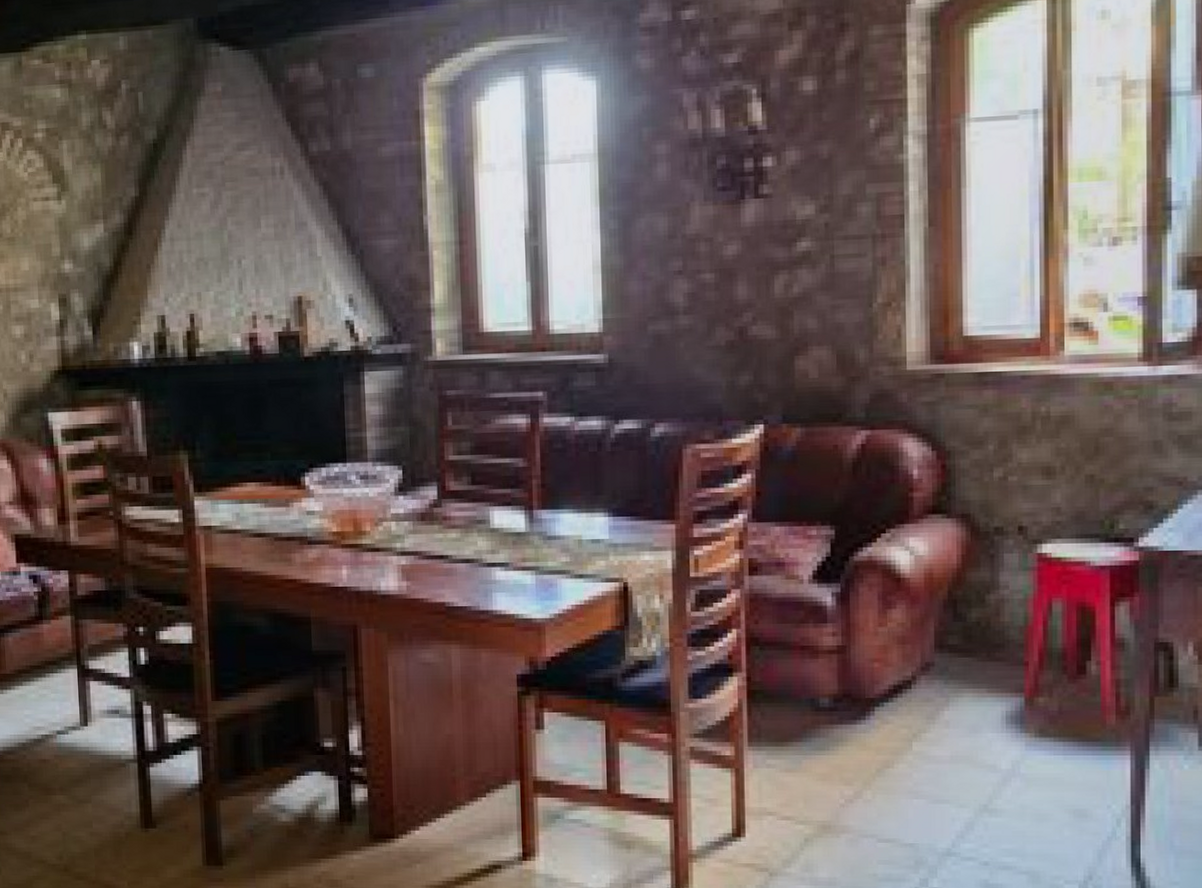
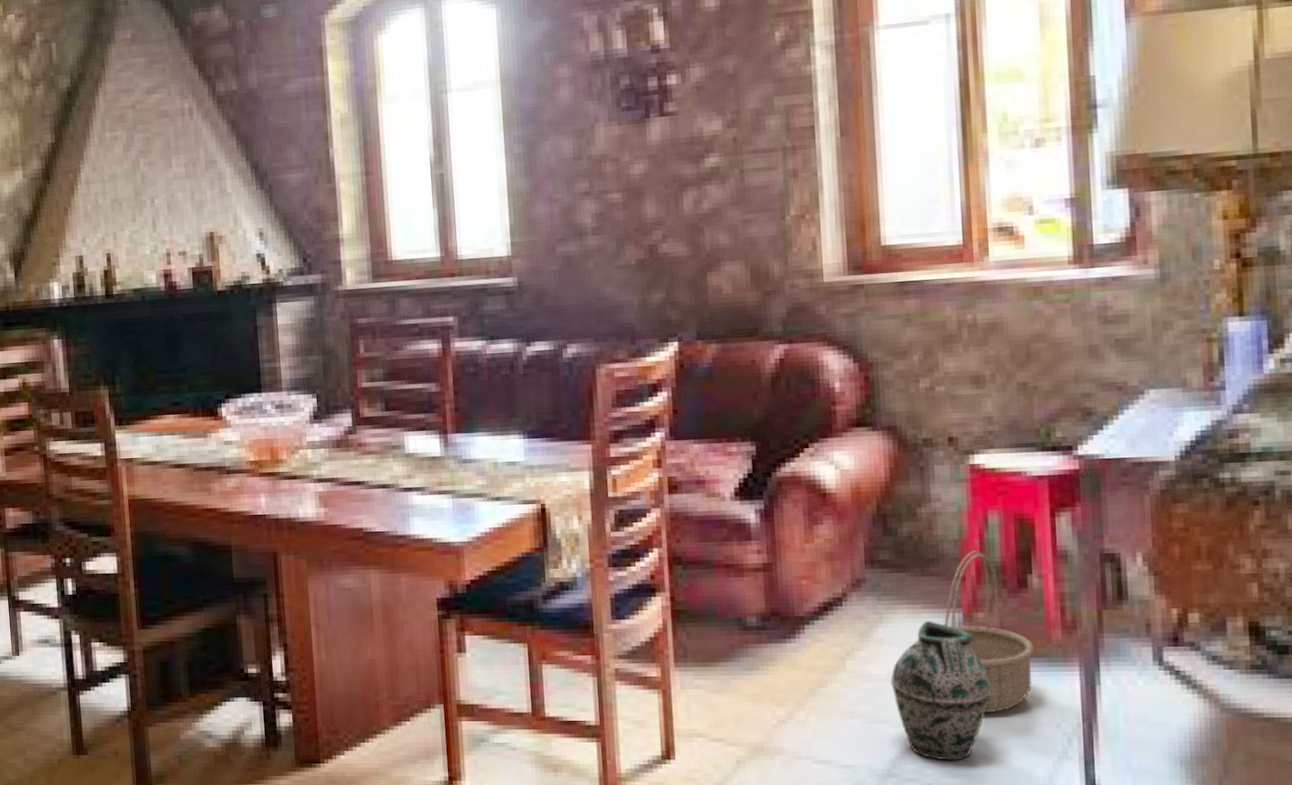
vase: none [954,705,1048,840] -> present [890,621,992,761]
basket: none [981,637,1090,794] -> present [917,550,1035,712]

